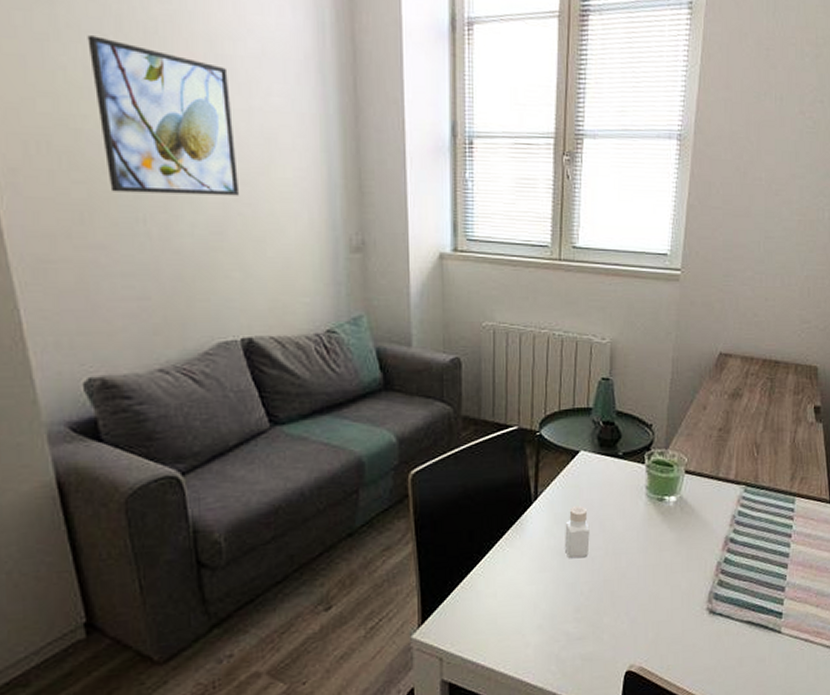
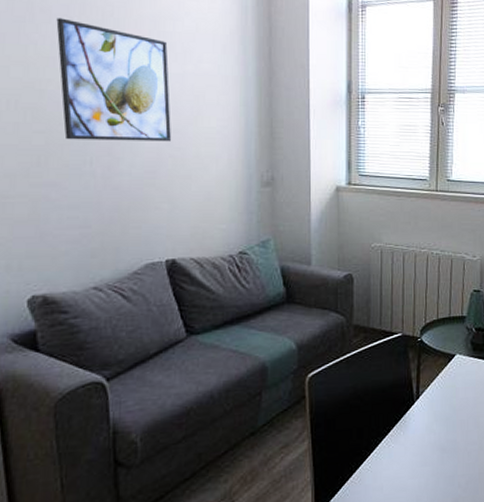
pepper shaker: present [565,505,590,559] -> none [443,404,466,454]

